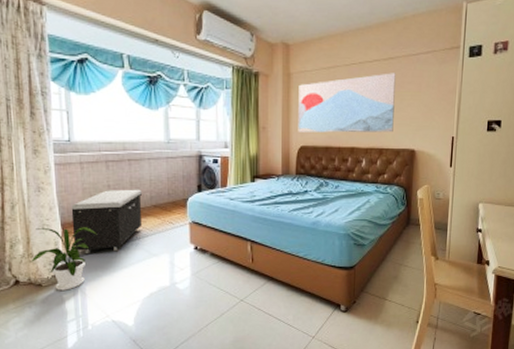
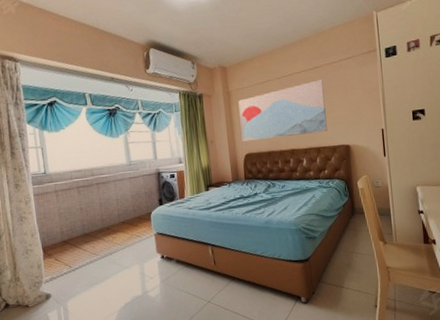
house plant: present [29,227,98,290] -> none [17,248,75,310]
storage bench: present [71,189,143,253] -> none [50,209,113,272]

